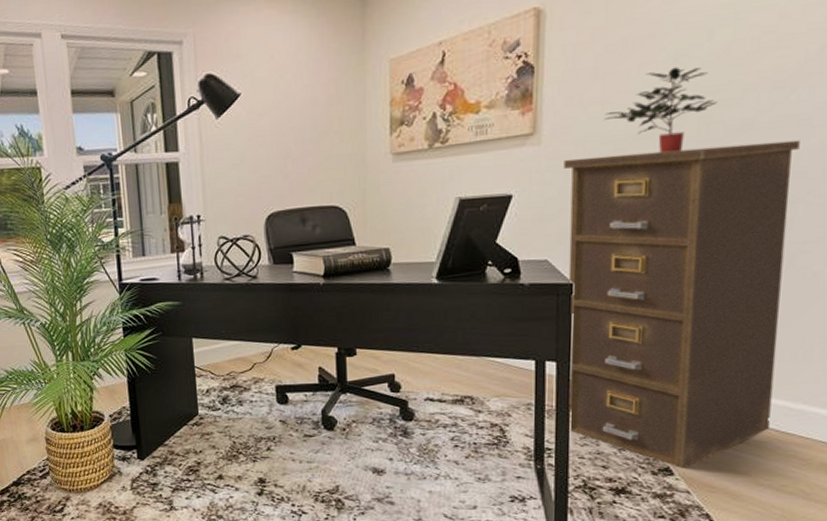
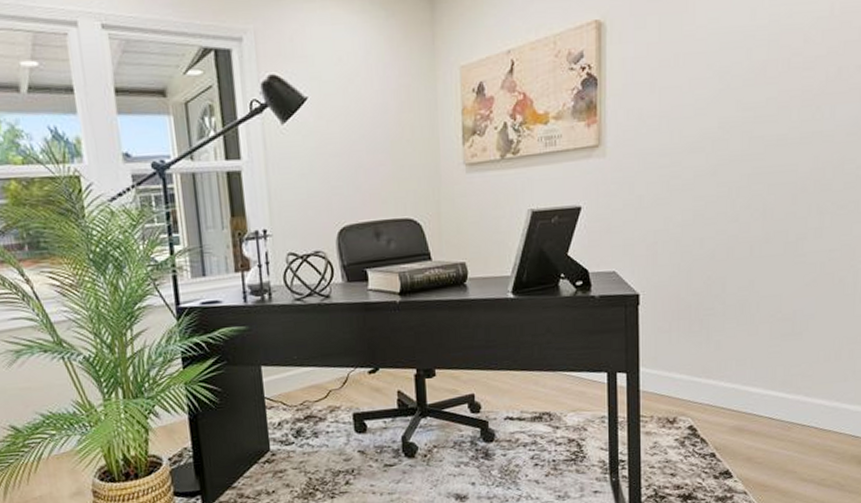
filing cabinet: present [564,140,800,469] -> none [627,155,825,471]
potted plant: present [604,67,717,153] -> none [661,83,756,166]

